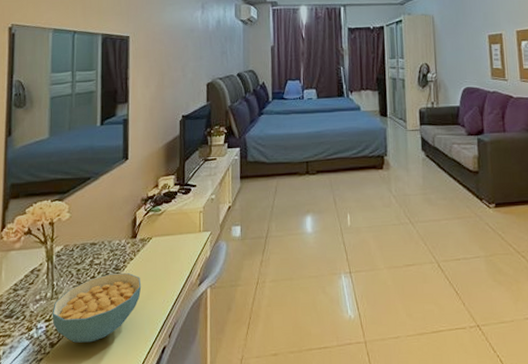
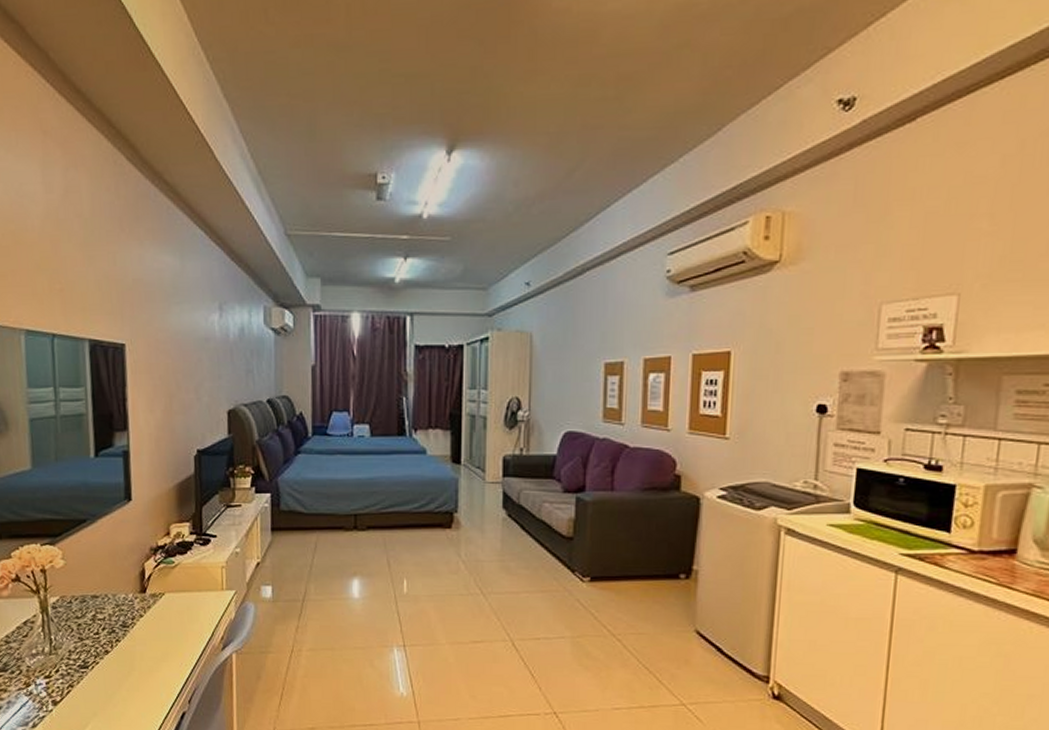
cereal bowl: present [52,272,142,343] -> none [52,630,155,703]

